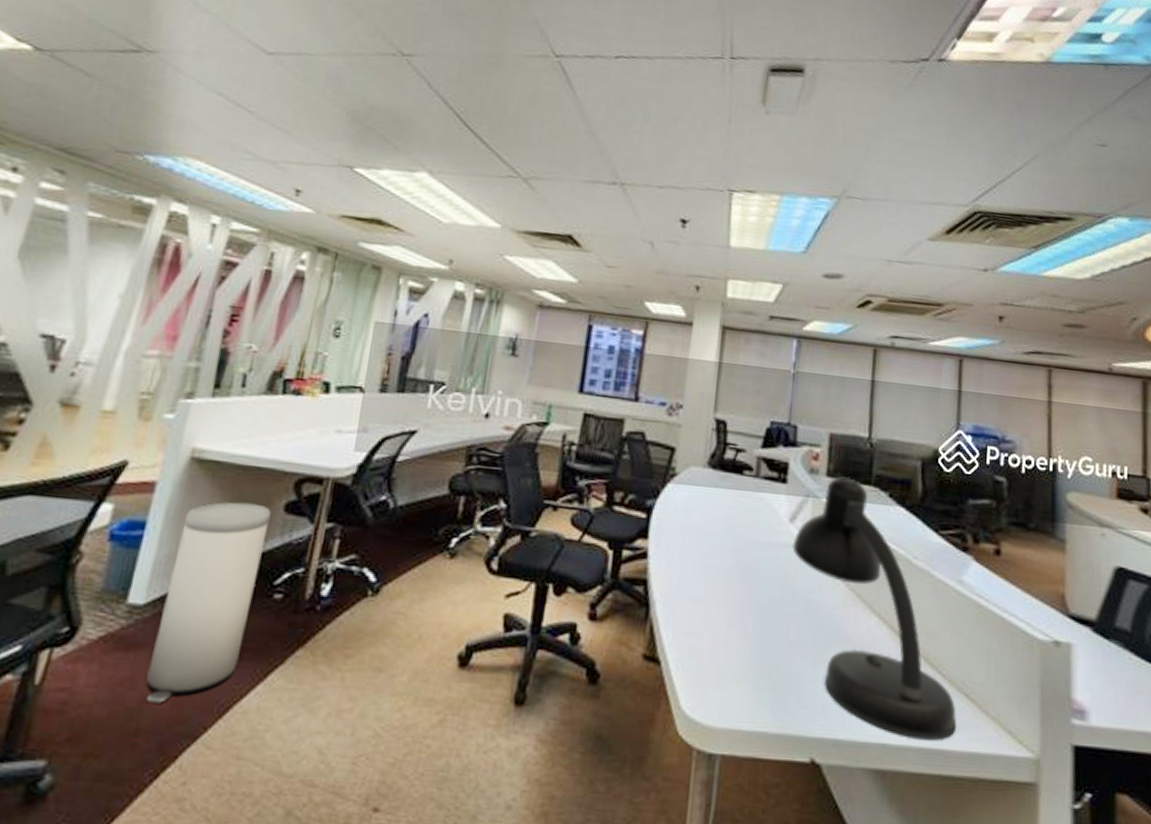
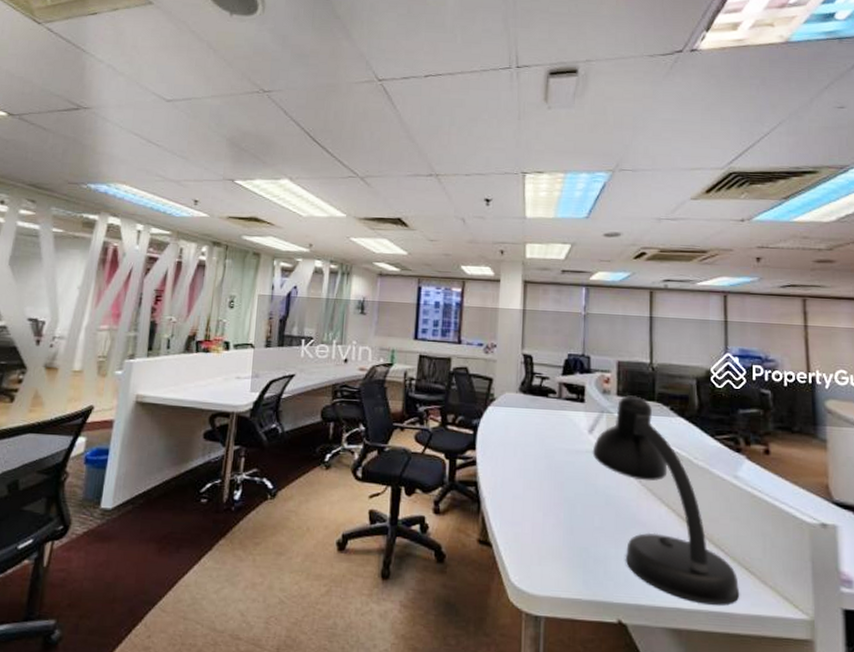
pedal bin: present [146,502,271,703] -> none [117,433,194,579]

